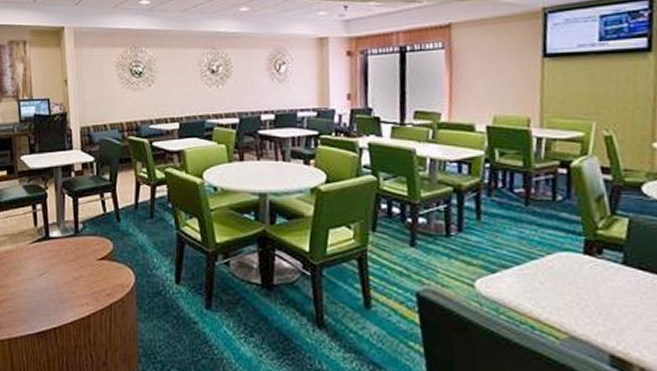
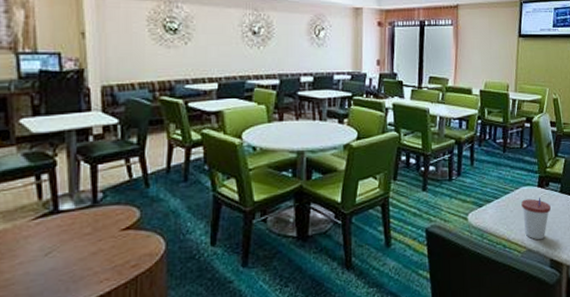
cup: none [557,267,608,325] -> present [521,197,551,240]

